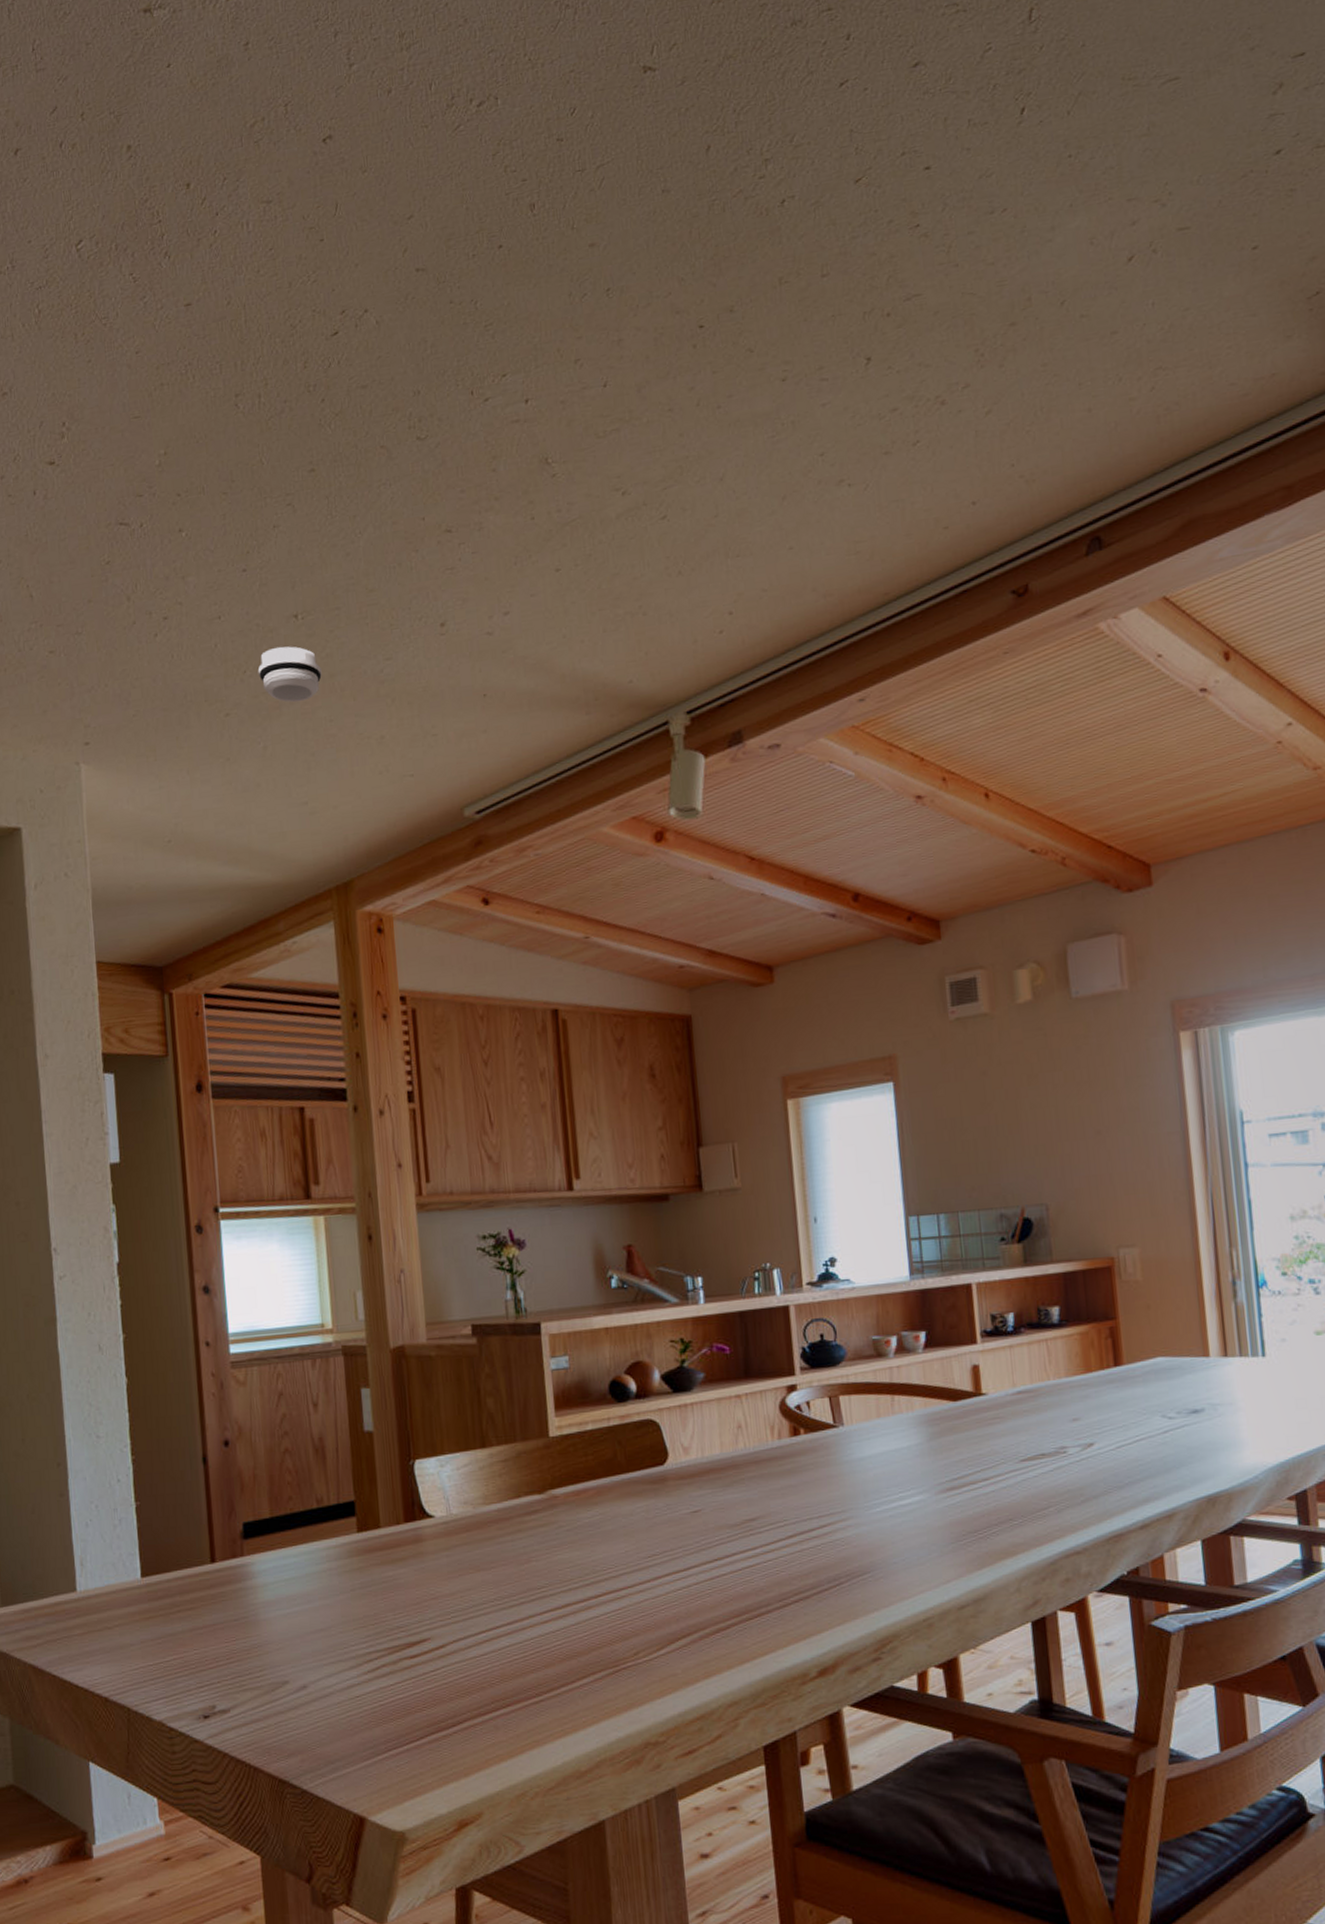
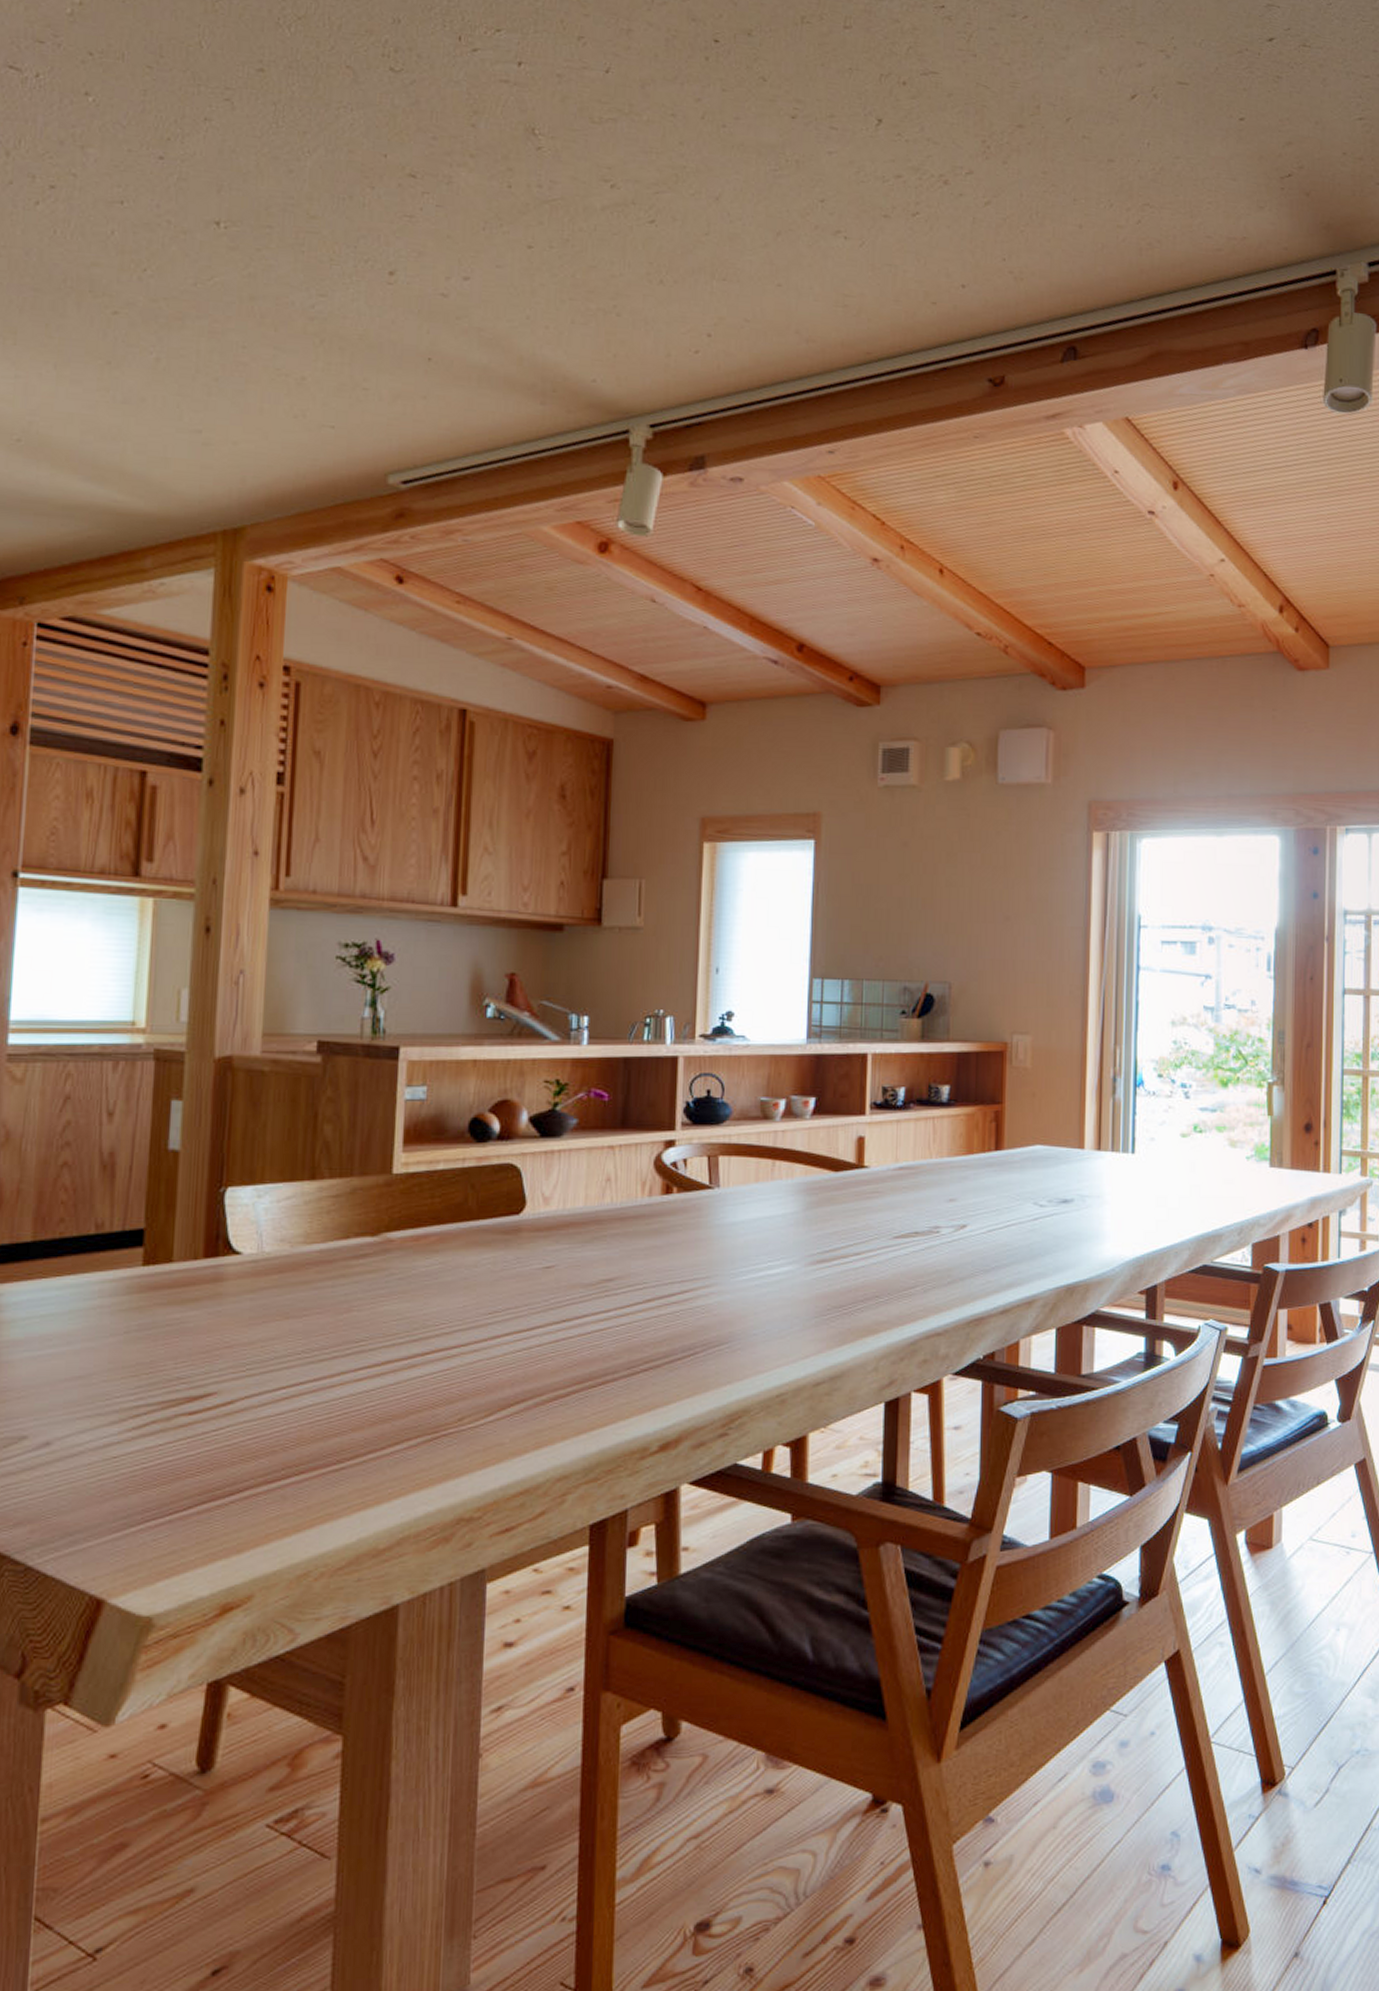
smoke detector: present [258,646,322,703] -> none [161,251,240,319]

